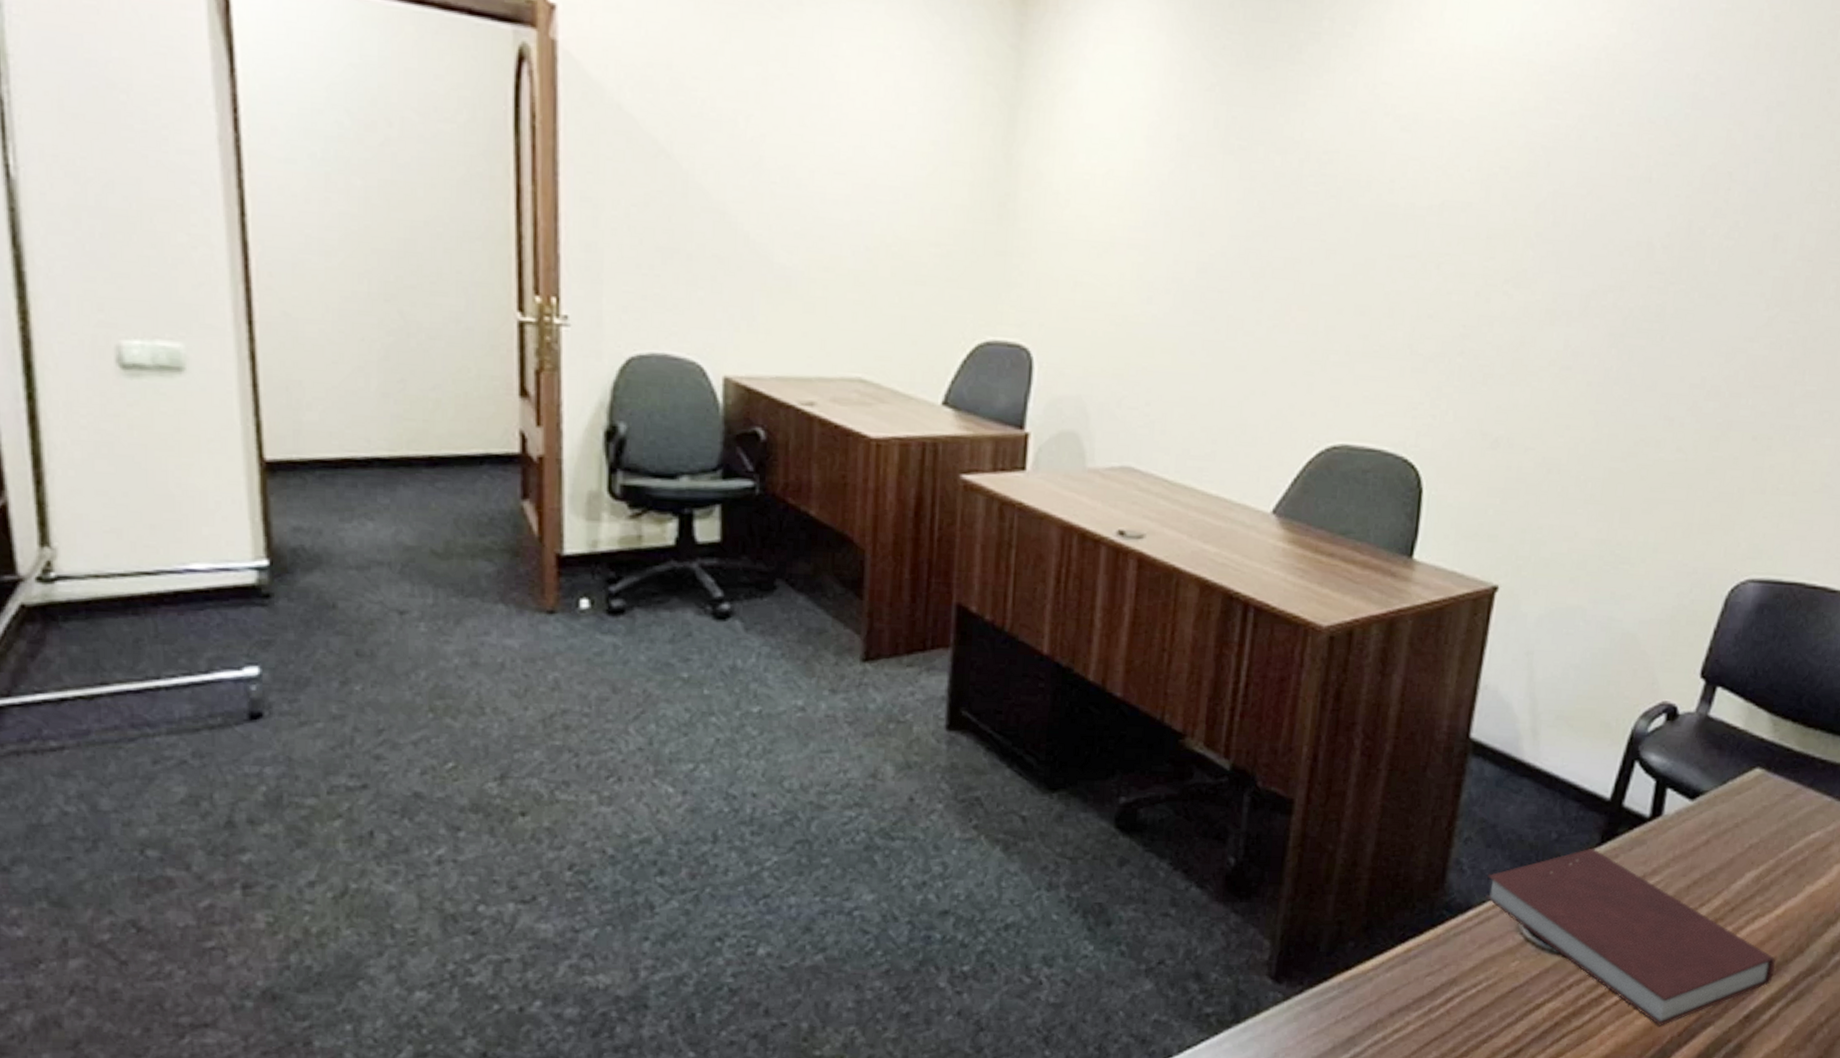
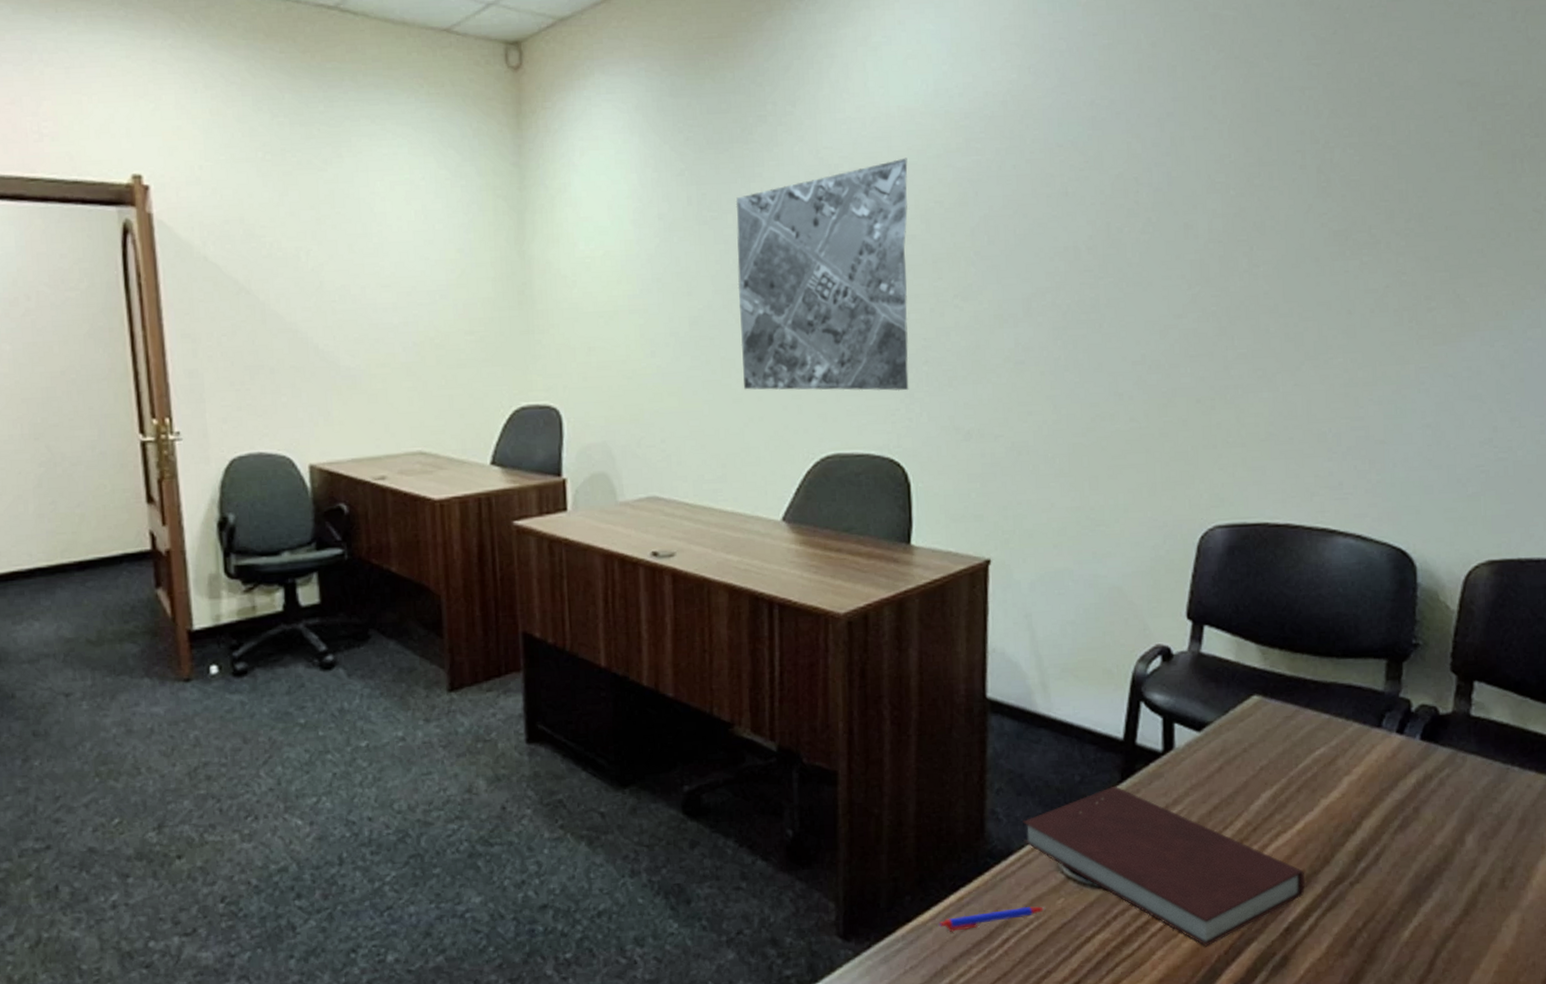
map: none [1250,109,1477,383] -> present [735,157,909,391]
pen: none [1380,965,1498,985] -> present [938,906,1046,932]

